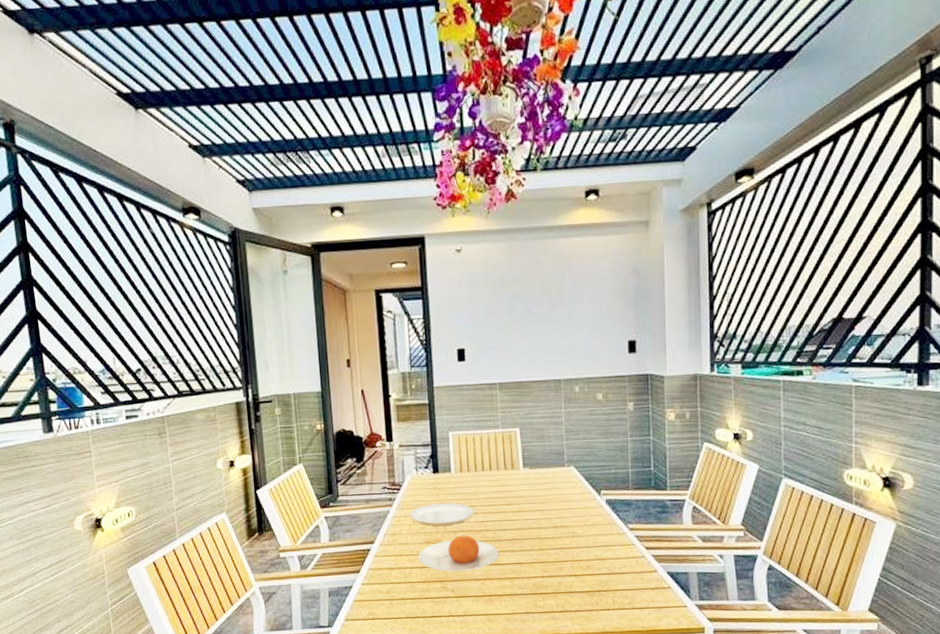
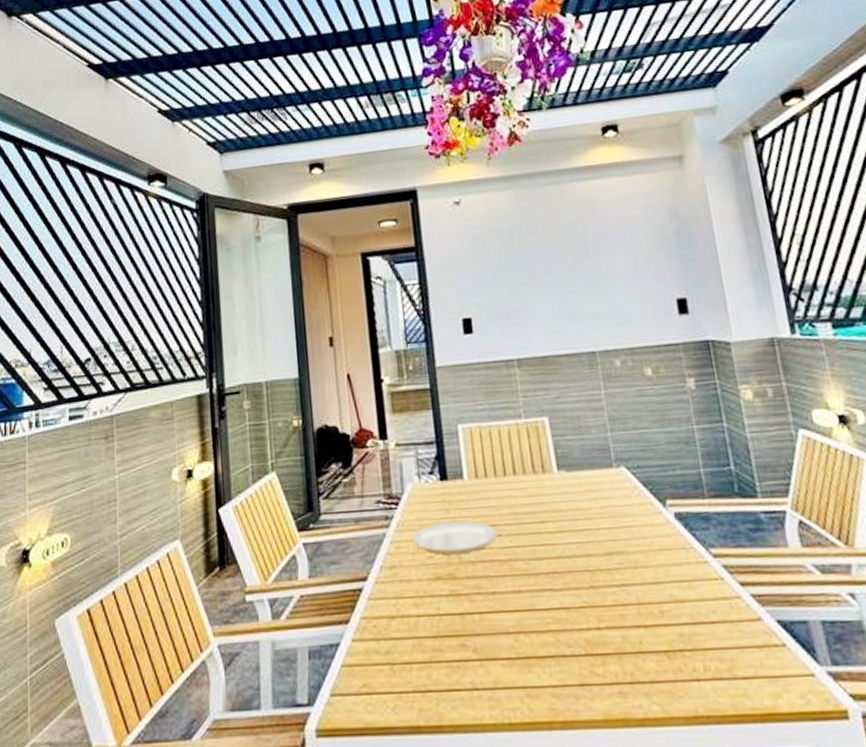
plate: present [417,535,500,572] -> none [424,567,536,622]

